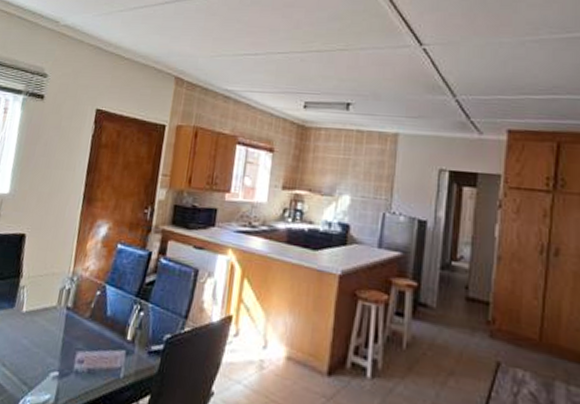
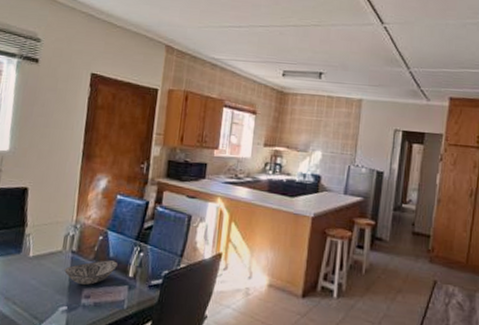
decorative bowl: none [58,319,115,348] -> present [64,260,118,285]

